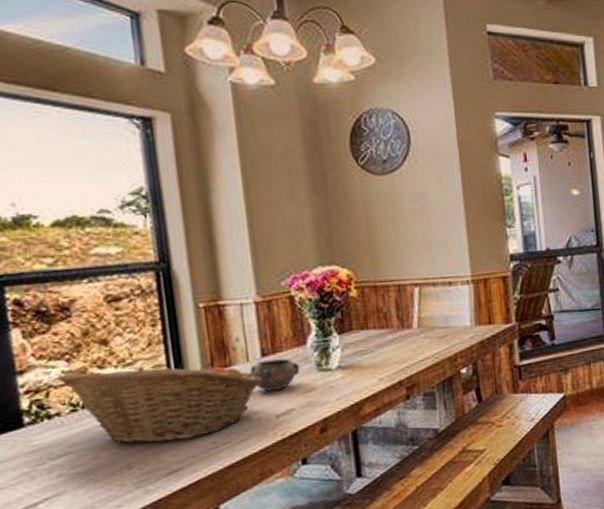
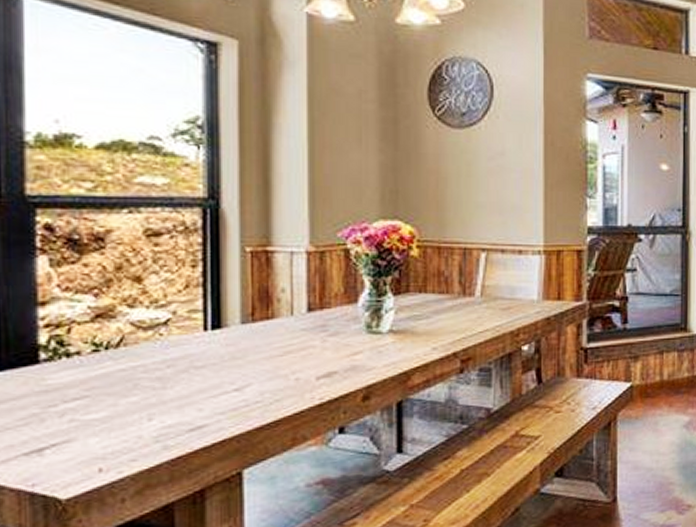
fruit basket: present [57,360,262,445] -> none [82,307,305,394]
decorative bowl: present [250,358,300,391] -> none [293,316,348,350]

